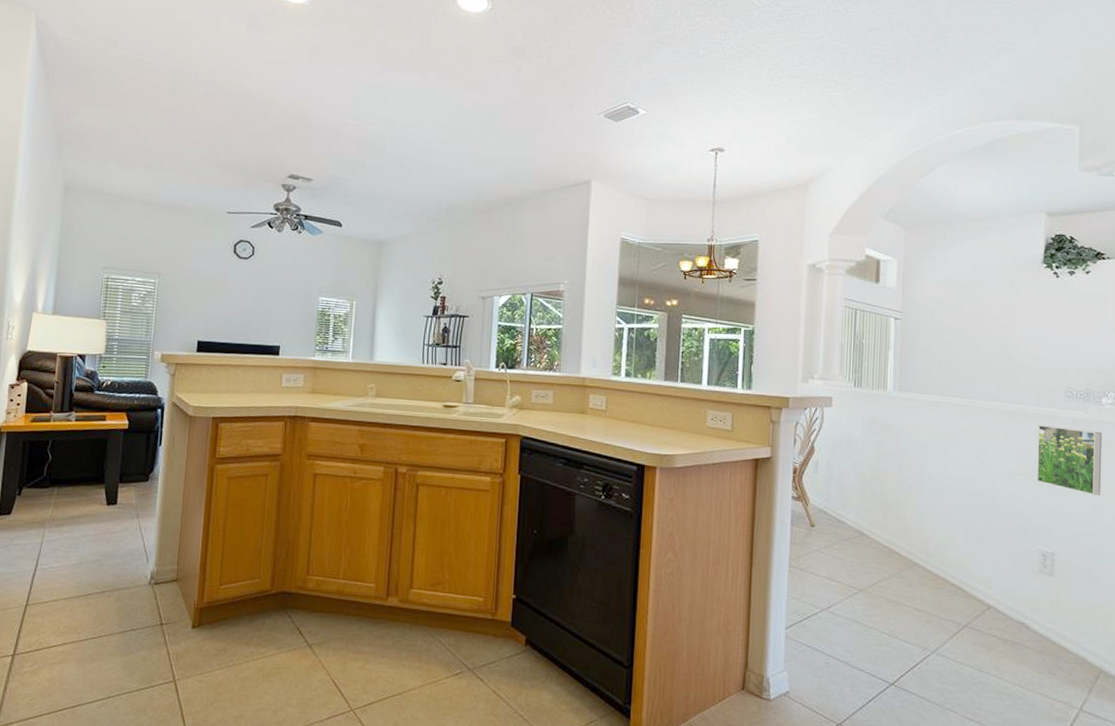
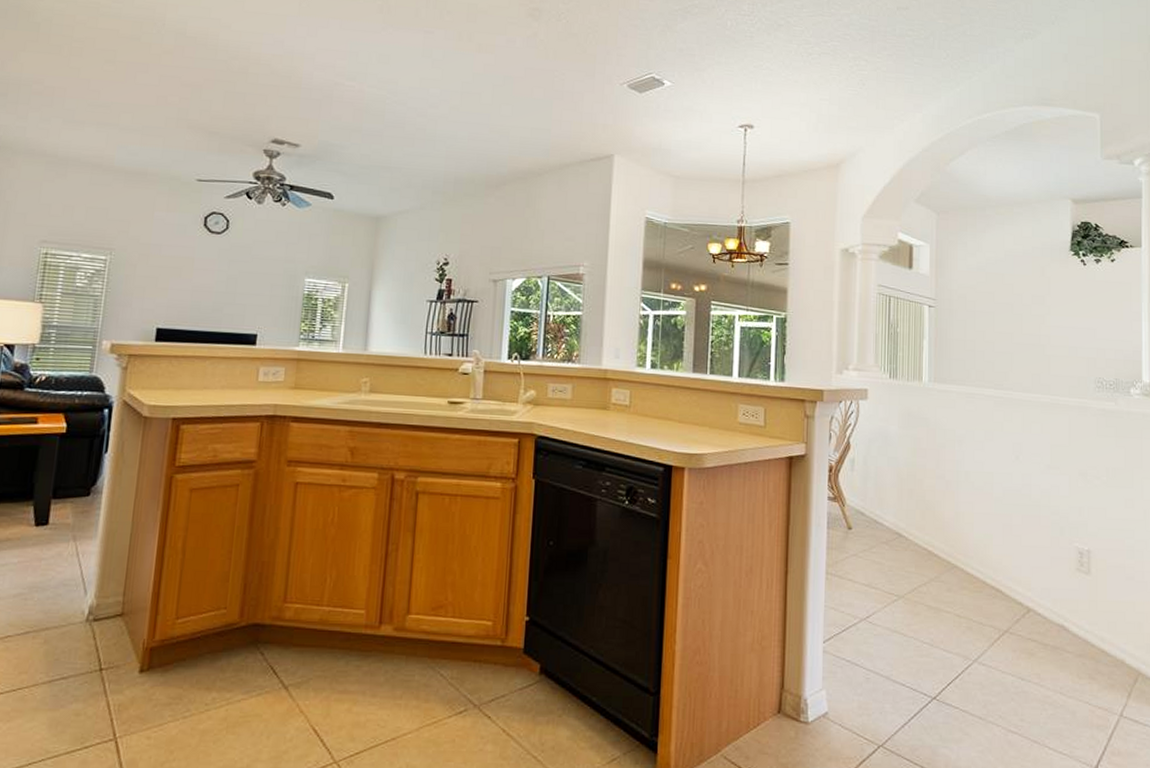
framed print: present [1037,425,1103,495] -> none [1071,417,1133,489]

